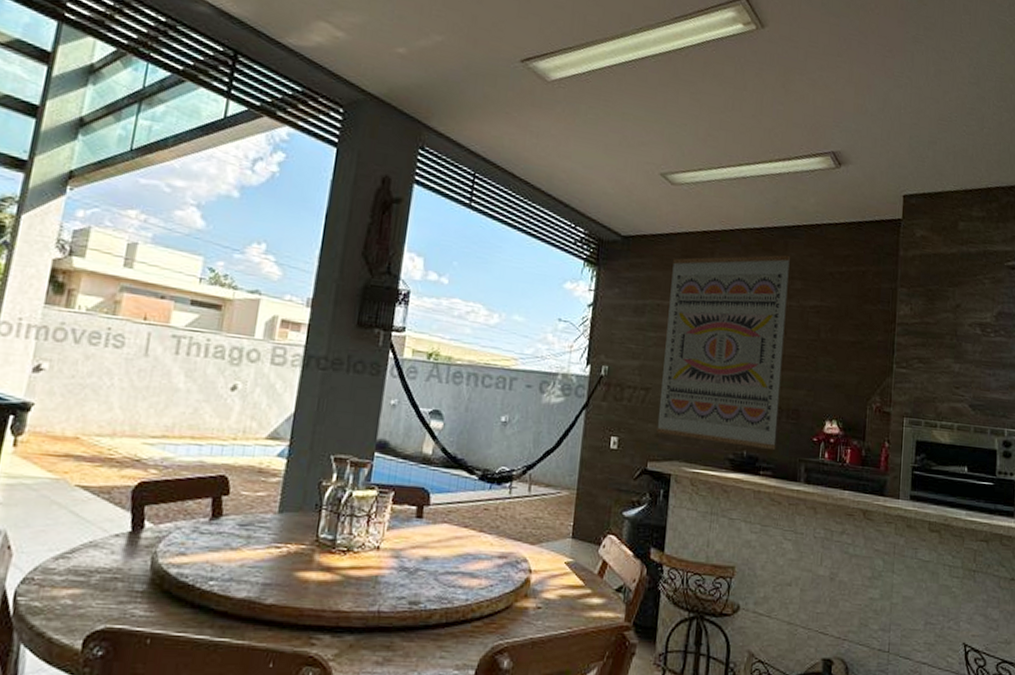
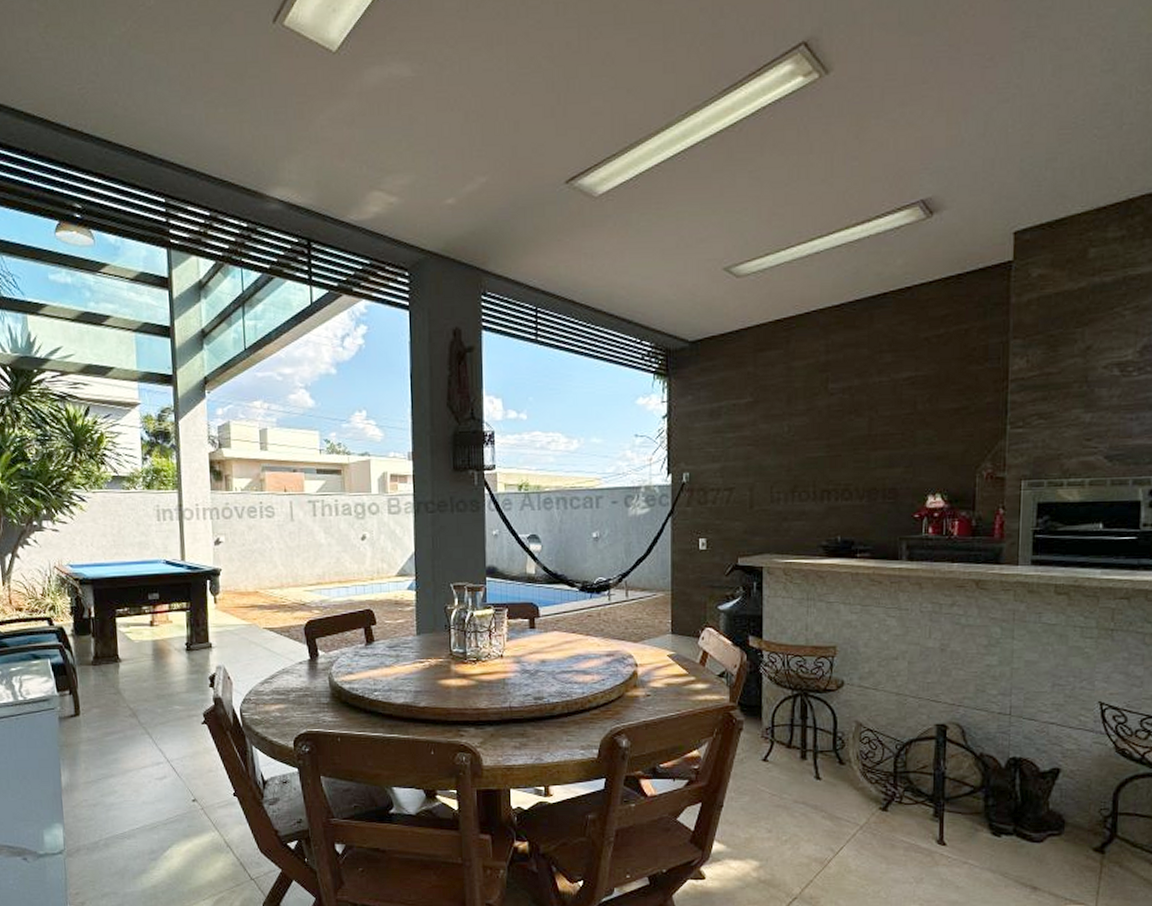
wall art: present [656,255,790,451] -> none [744,327,877,532]

